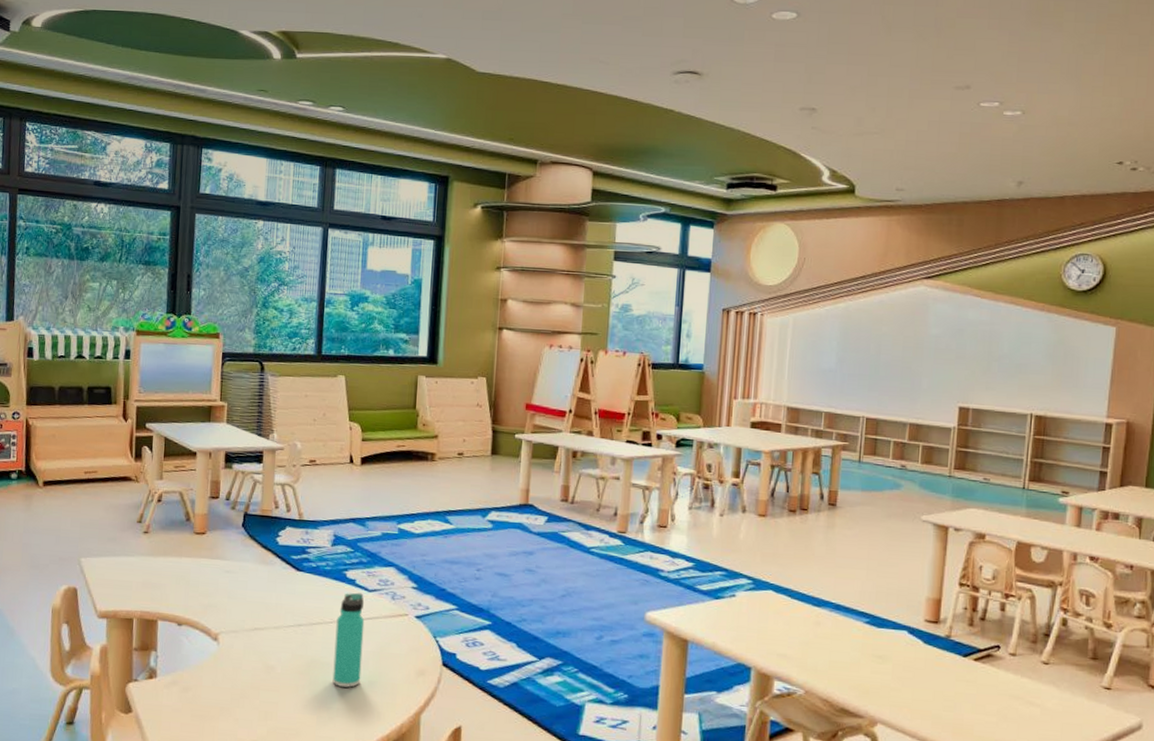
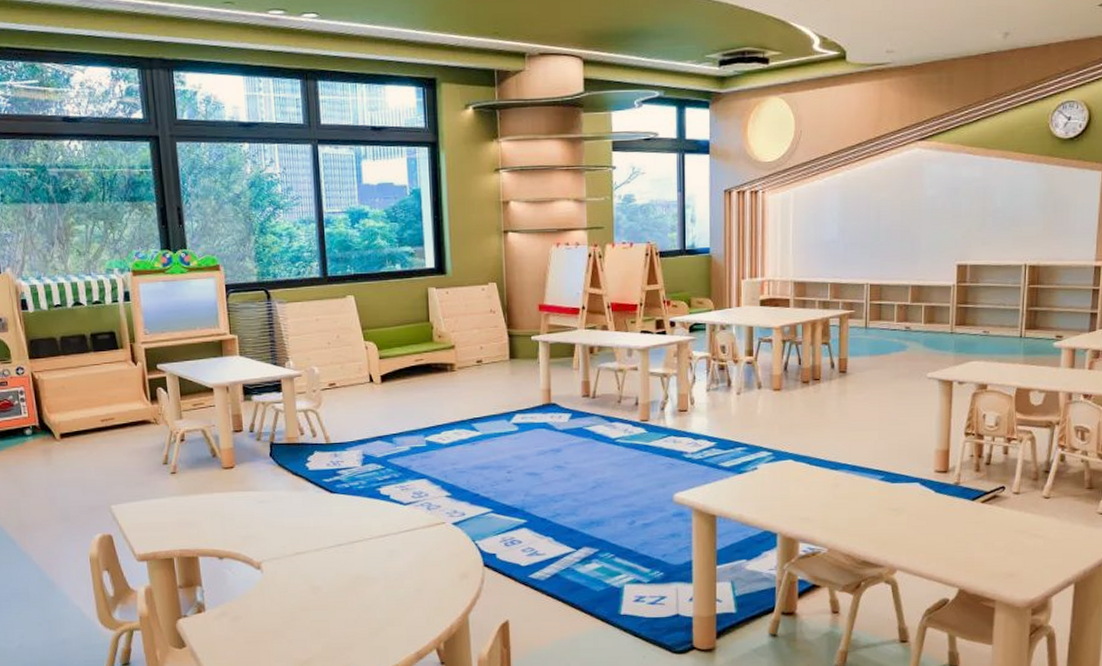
thermos bottle: present [332,592,365,688] -> none [376,507,407,598]

